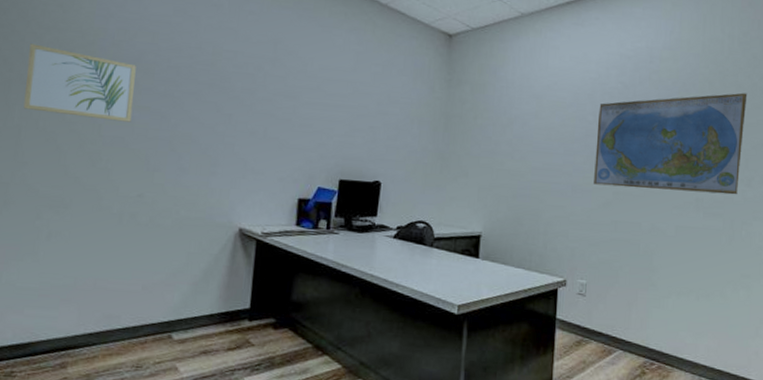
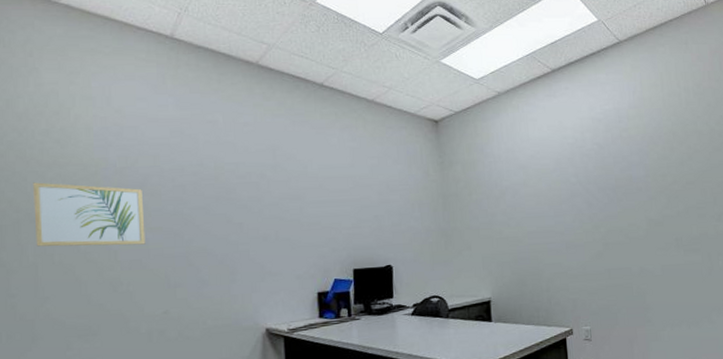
world map: present [594,93,748,195] -> none [580,138,711,239]

